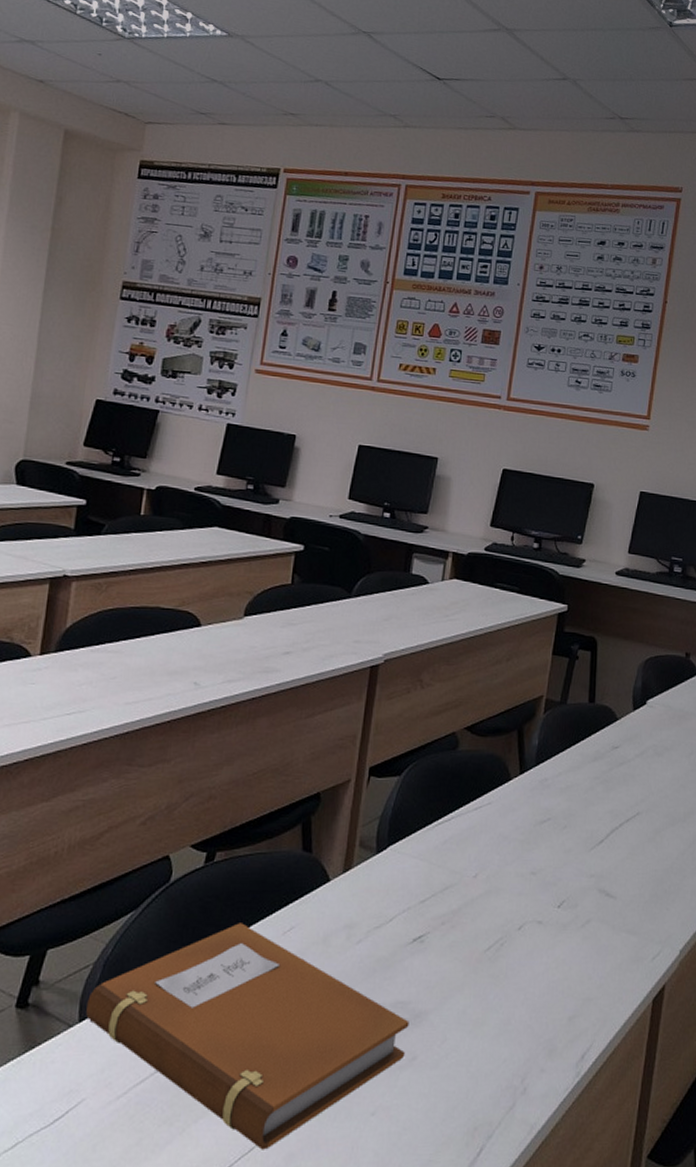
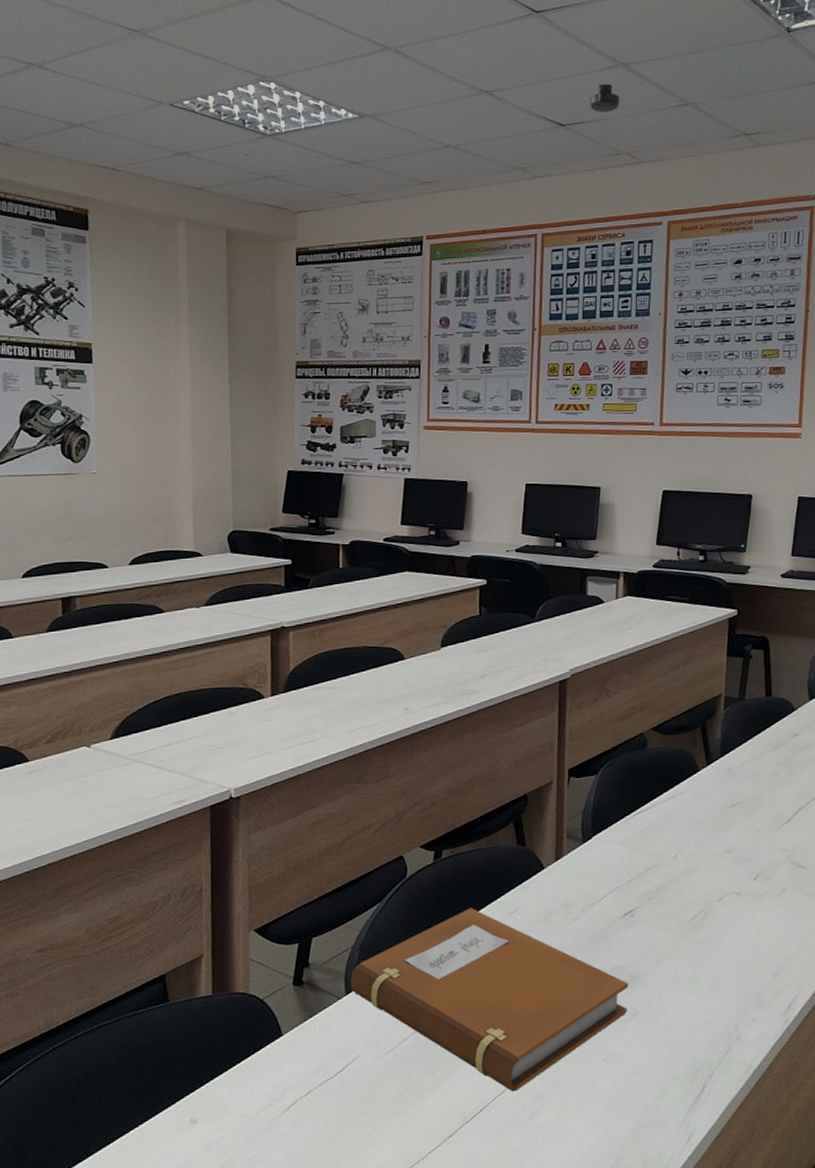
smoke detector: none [469,44,501,74] -> present [590,83,620,112]

